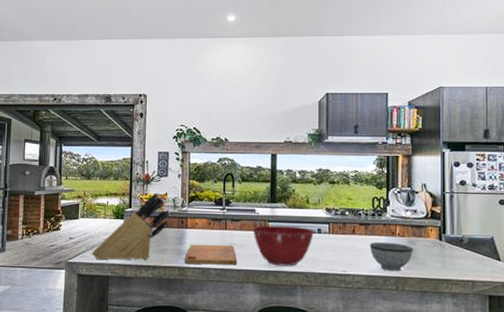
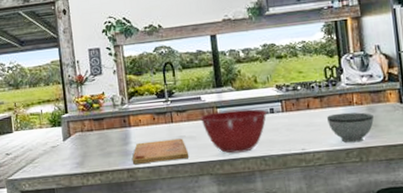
knife block: present [92,193,170,260] -> none [33,93,111,173]

